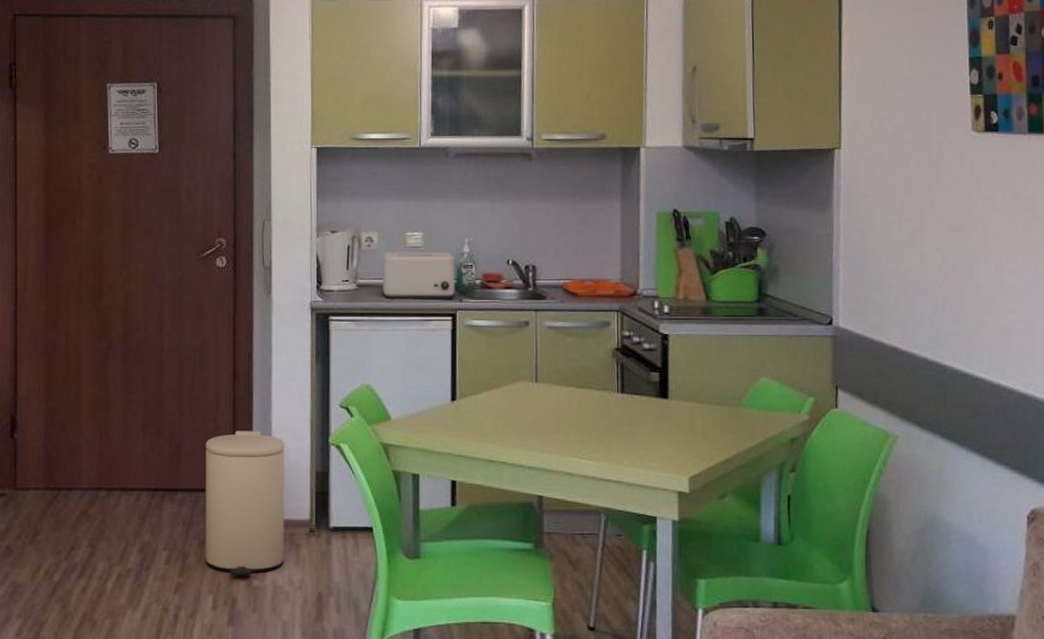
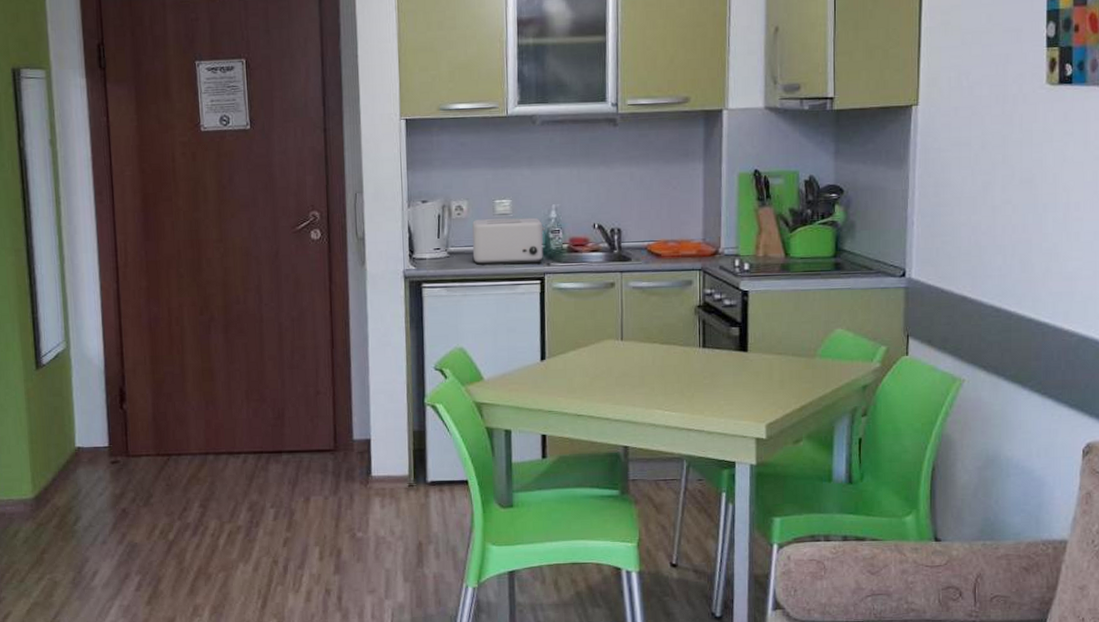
pedal bin: present [205,431,285,576] -> none [307,394,386,529]

